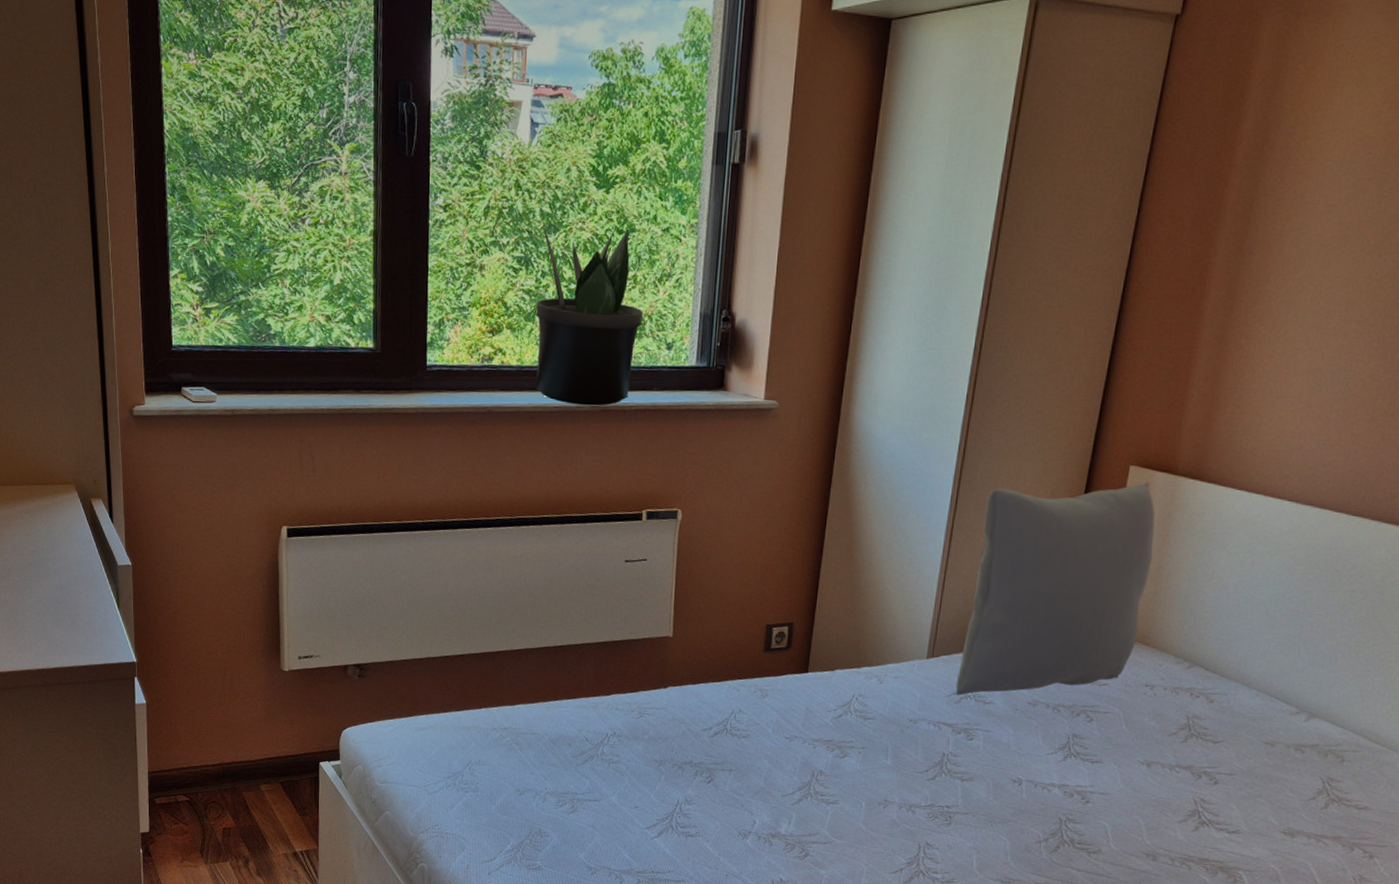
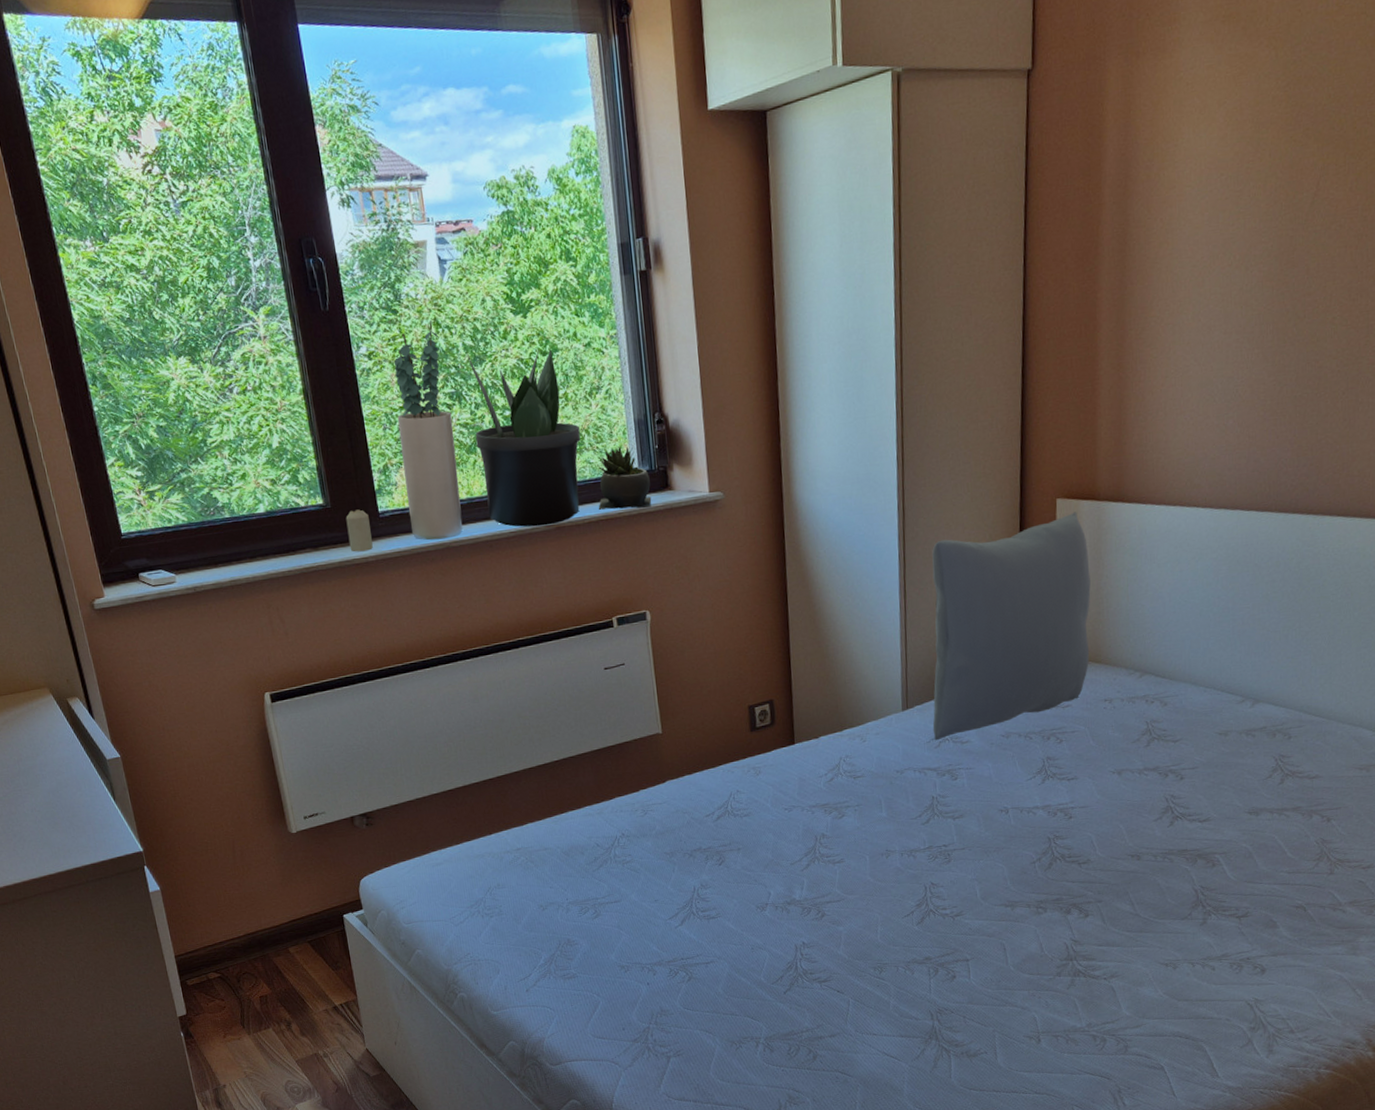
candle: none [392,359,416,402] -> present [345,509,373,552]
vase: none [455,182,517,403] -> present [393,320,464,541]
succulent plant: none [647,338,706,405] -> present [598,446,652,510]

